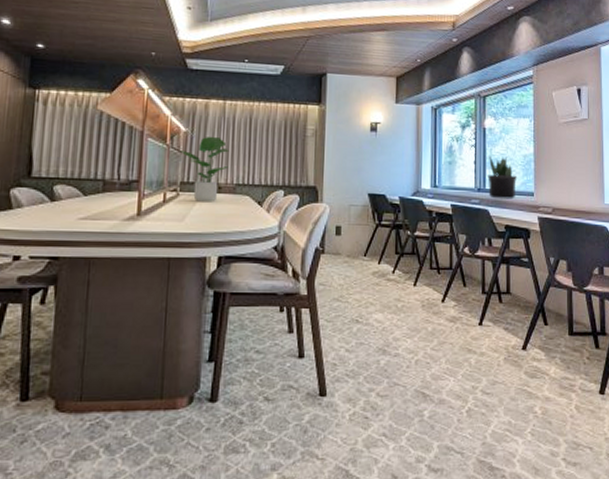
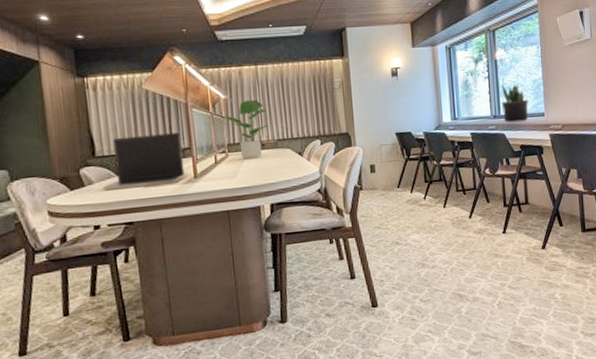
laptop computer: none [31,159,131,219] -> present [101,132,185,191]

